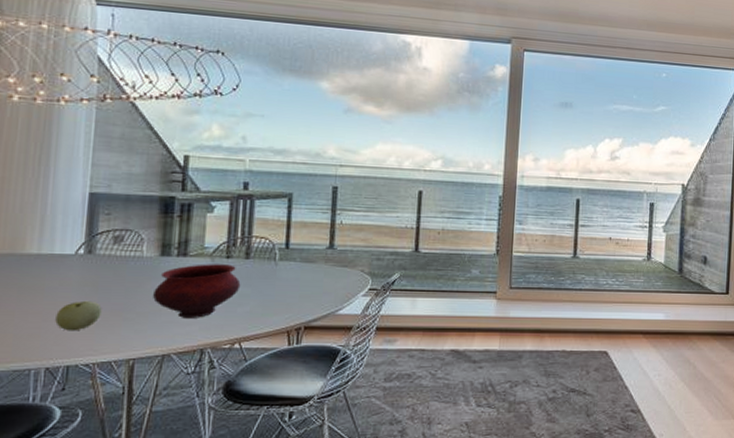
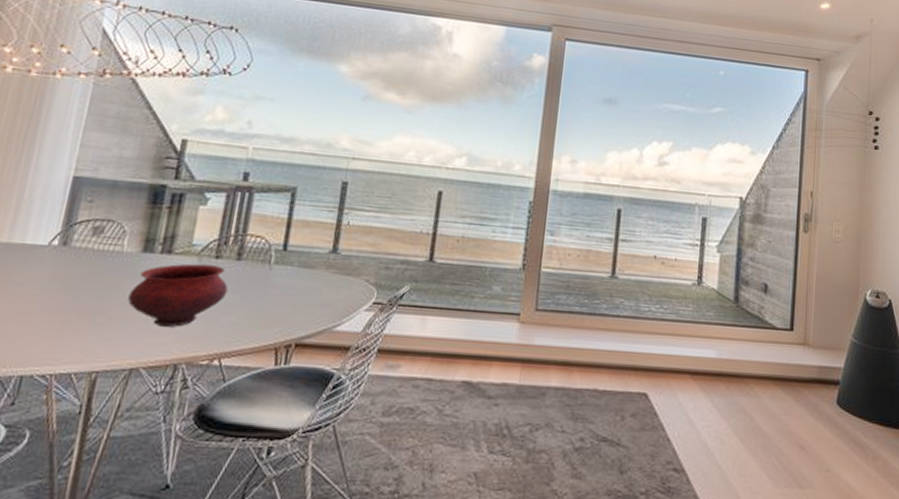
apple: present [55,300,102,331] -> none [15,299,70,335]

